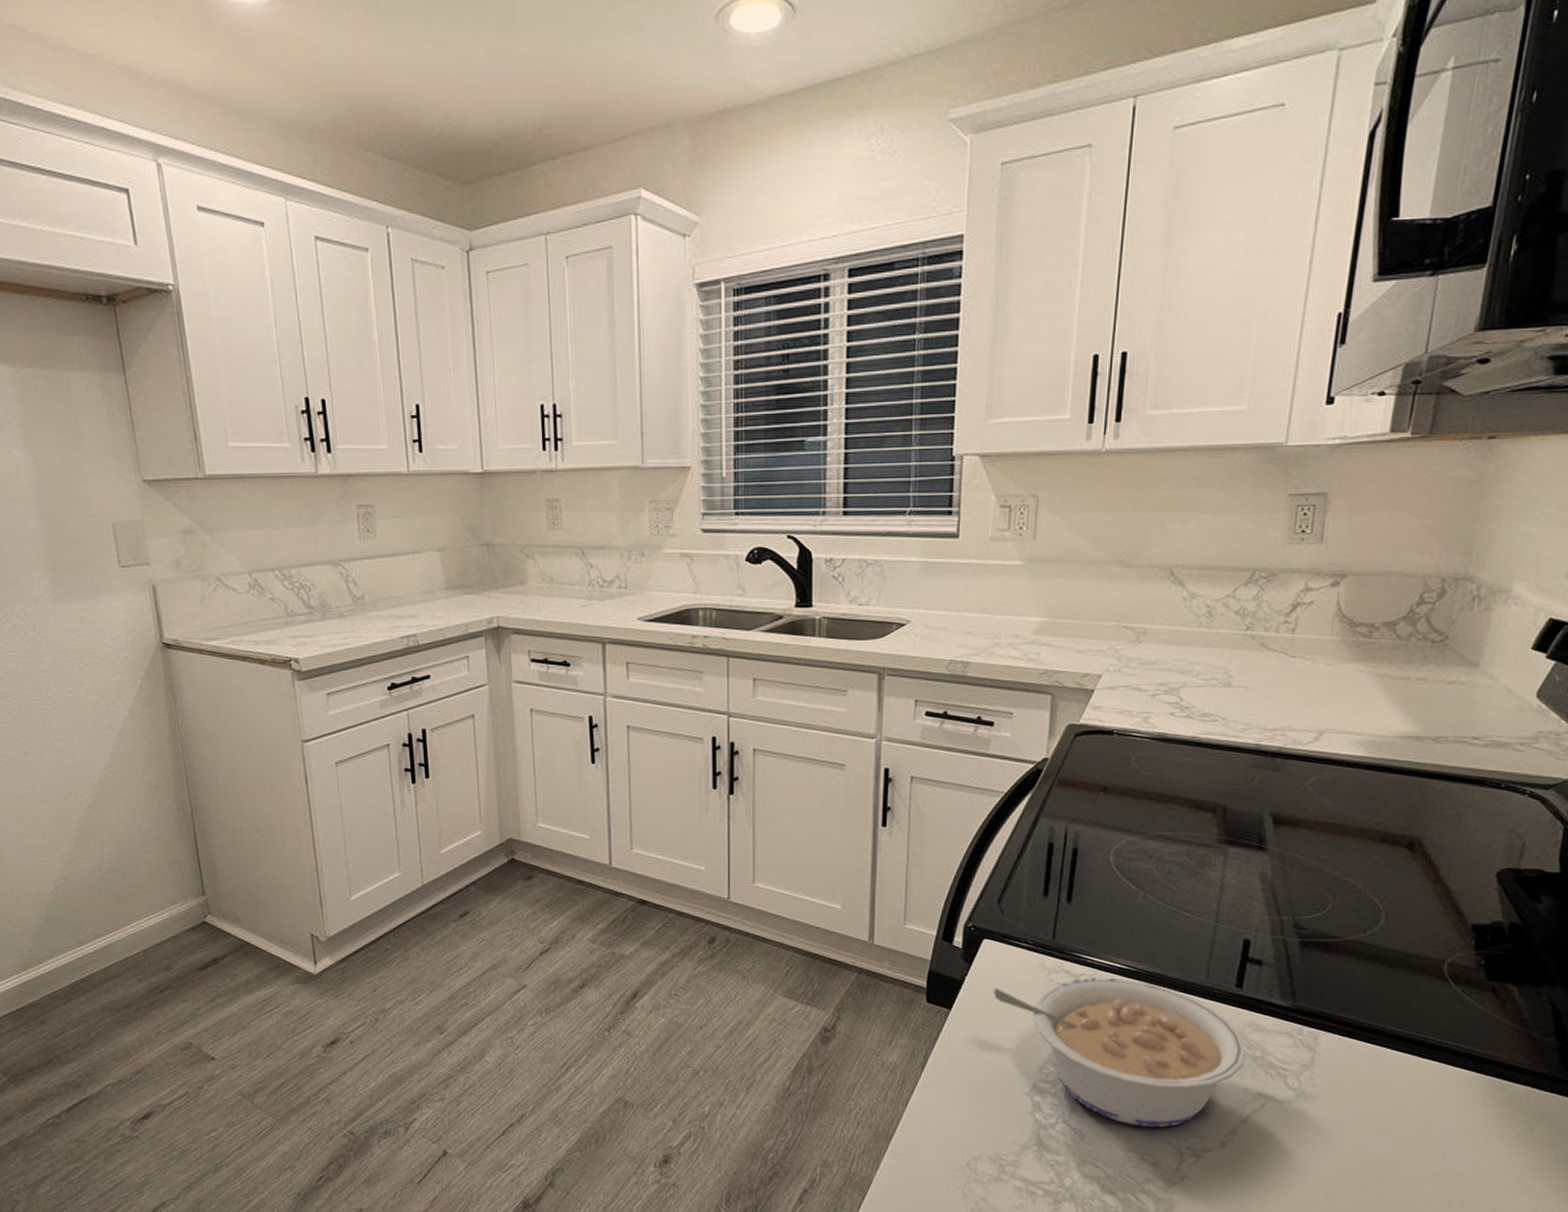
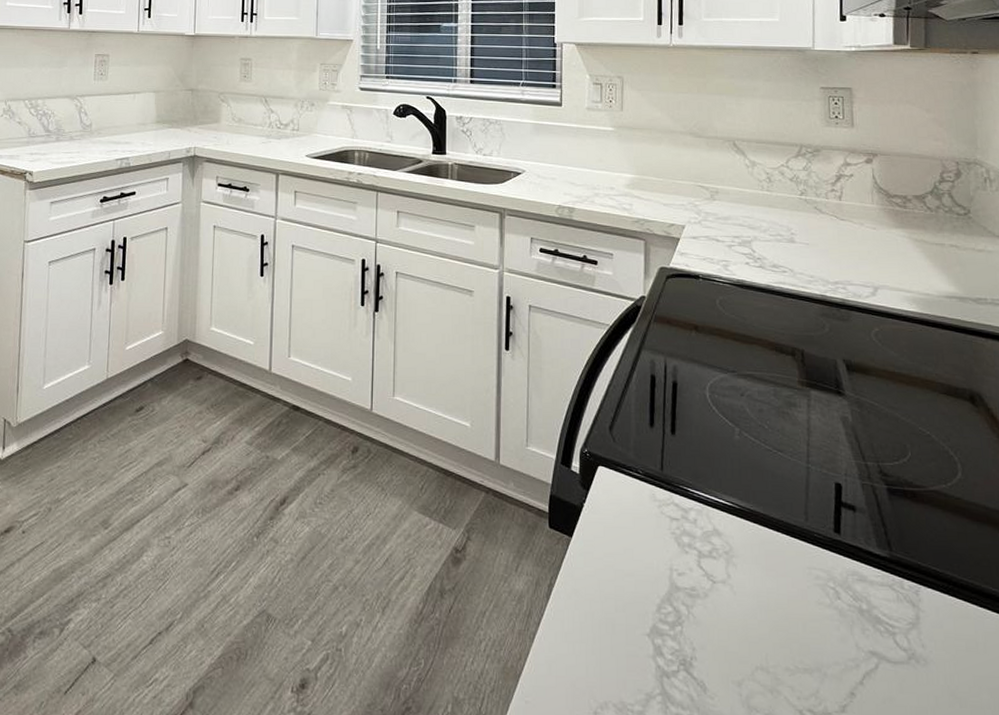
legume: present [992,977,1246,1127] -> none [609,513,853,684]

